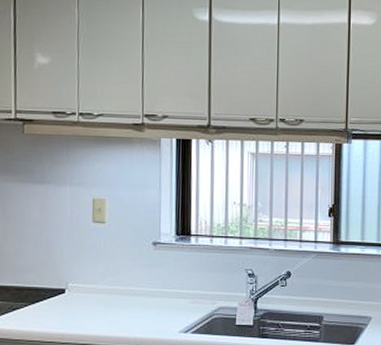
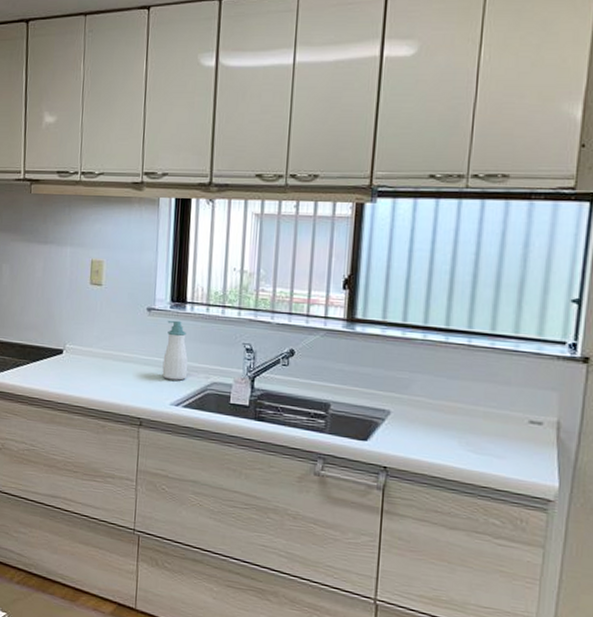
soap bottle: none [170,252,195,309] -> present [162,320,188,381]

